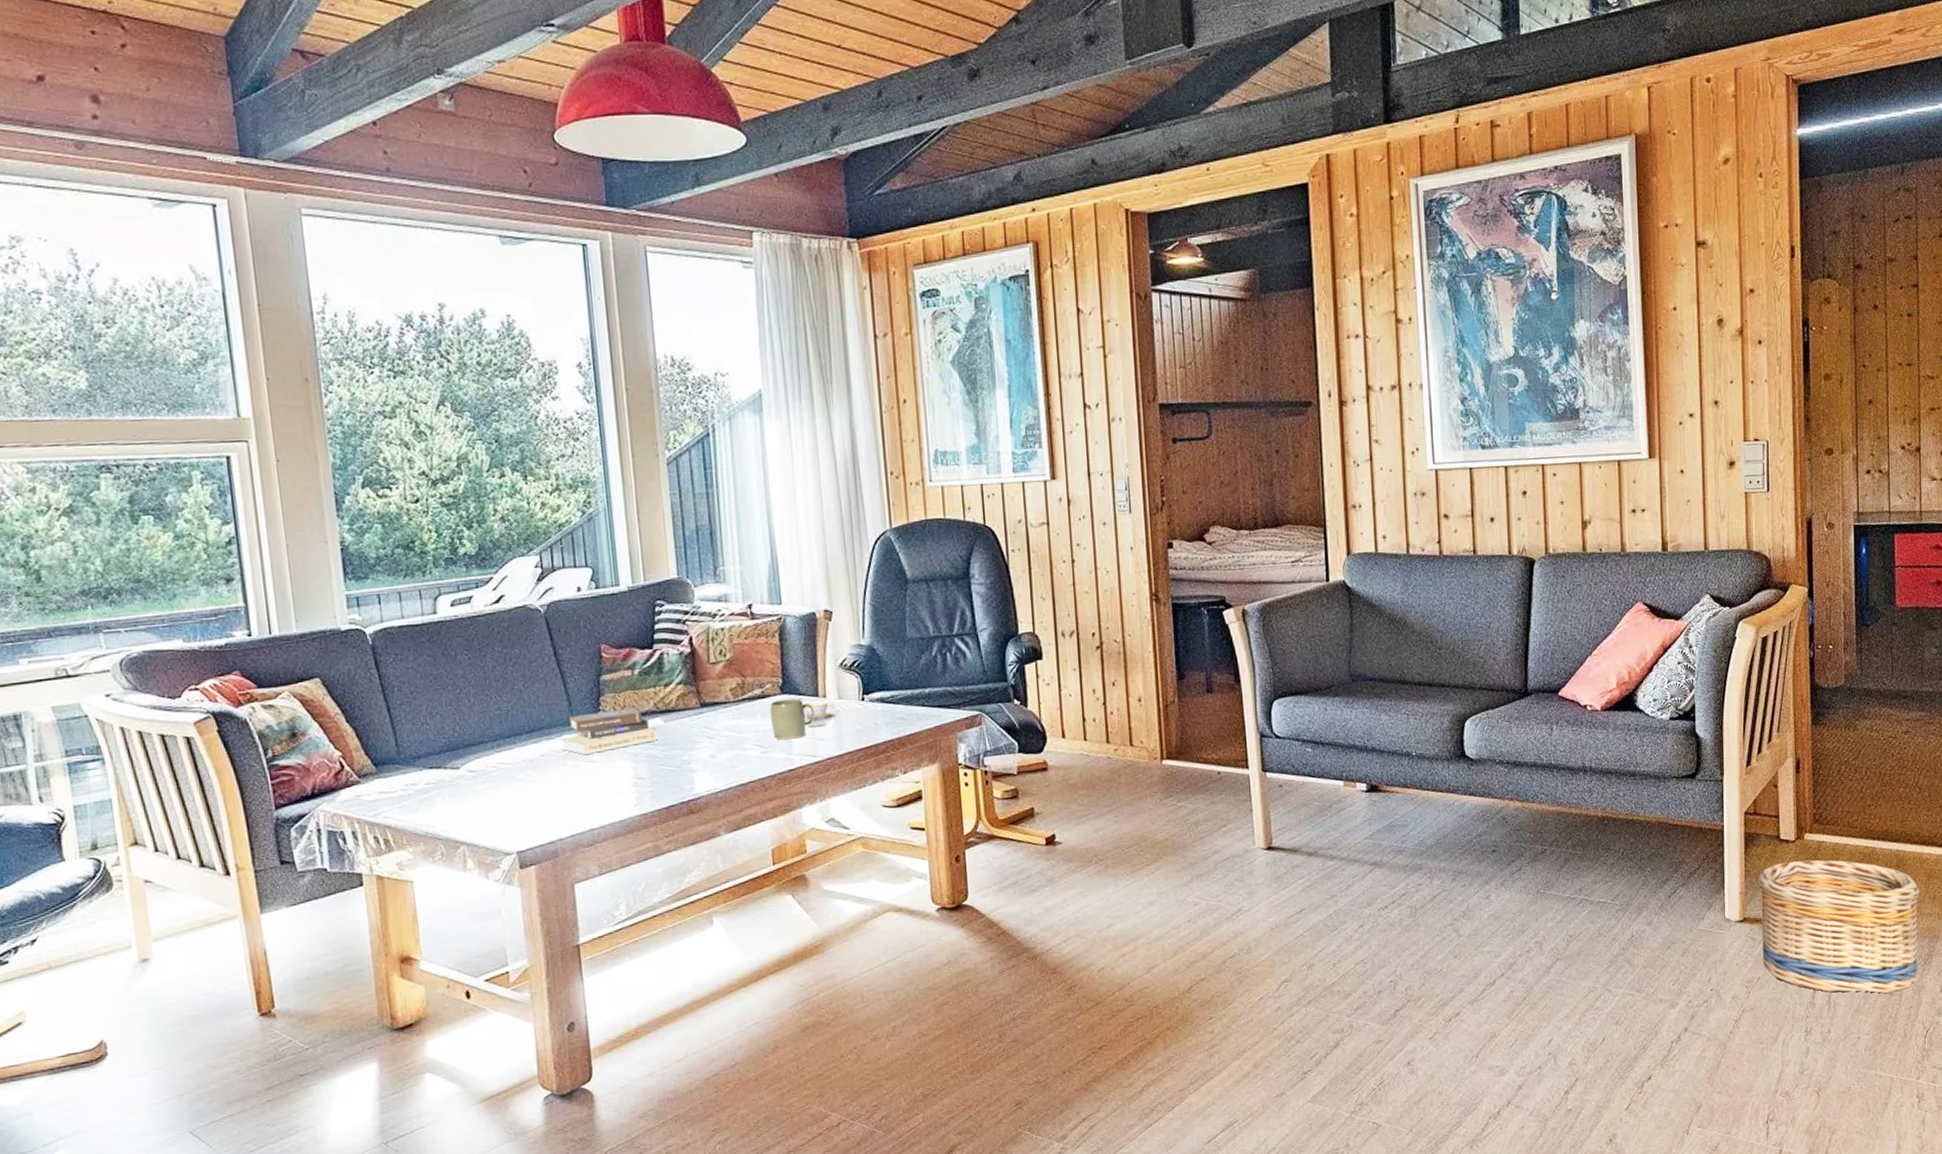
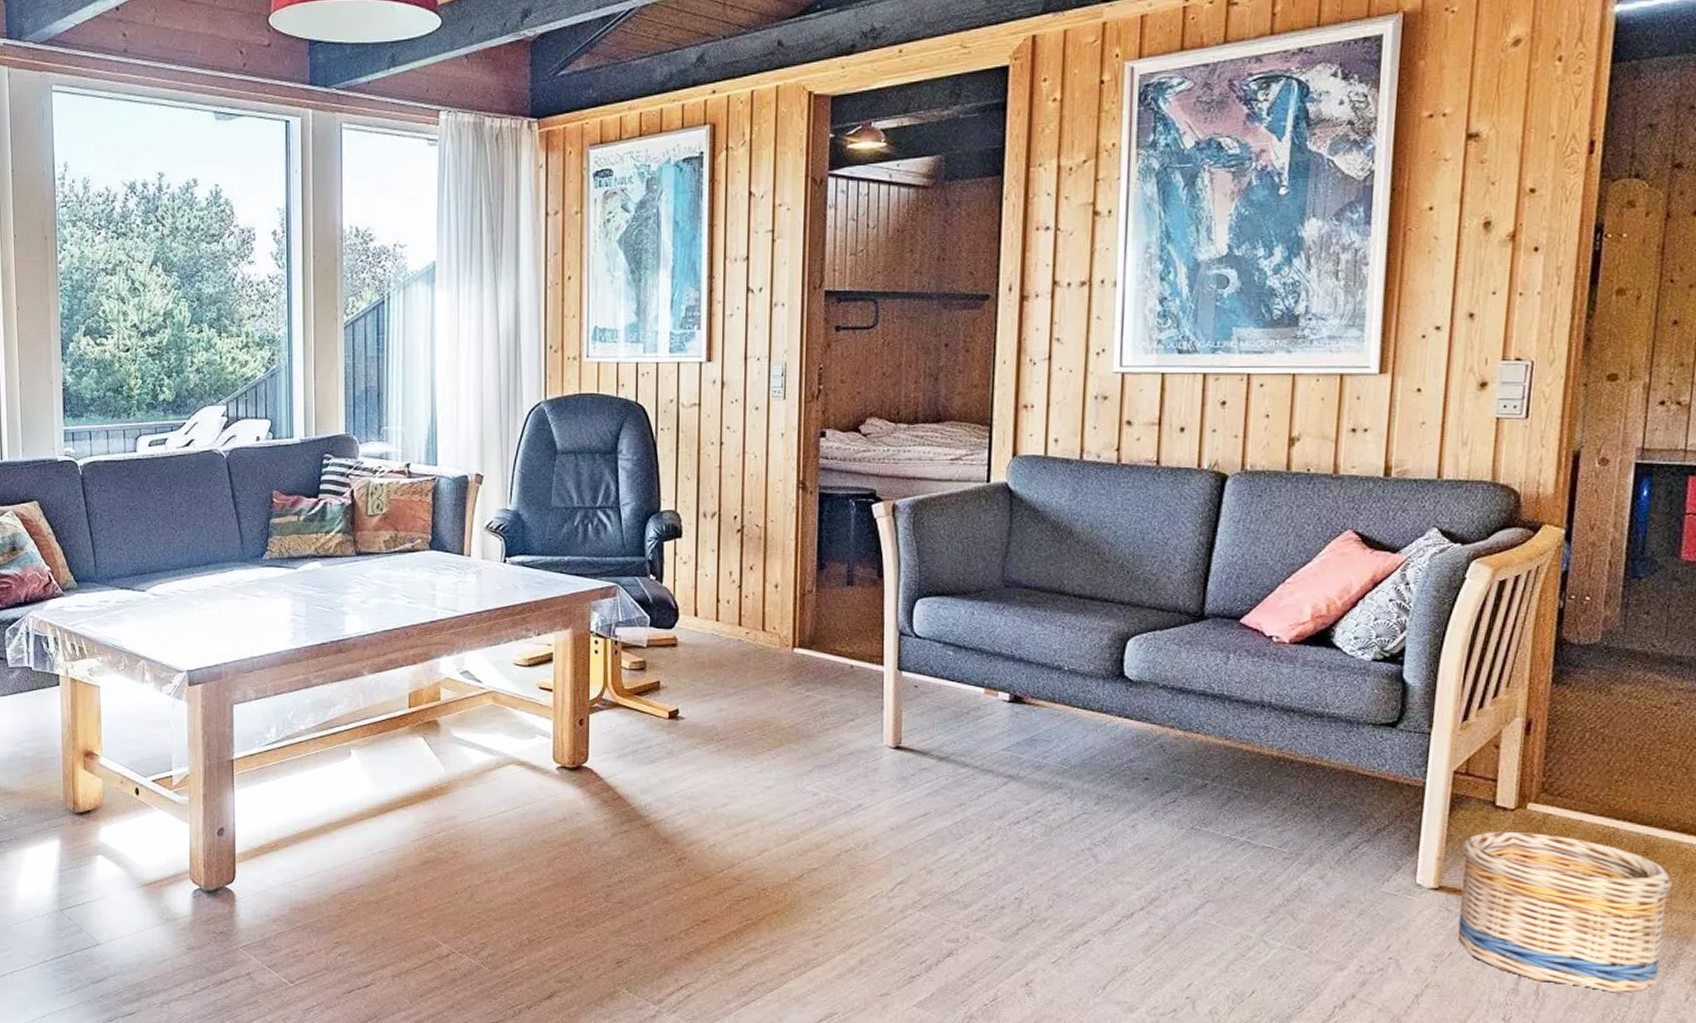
books: present [559,708,658,756] -> none [231,551,316,590]
mug: present [769,699,815,740] -> none [417,555,459,593]
teacup: present [802,701,837,728] -> none [448,560,479,584]

